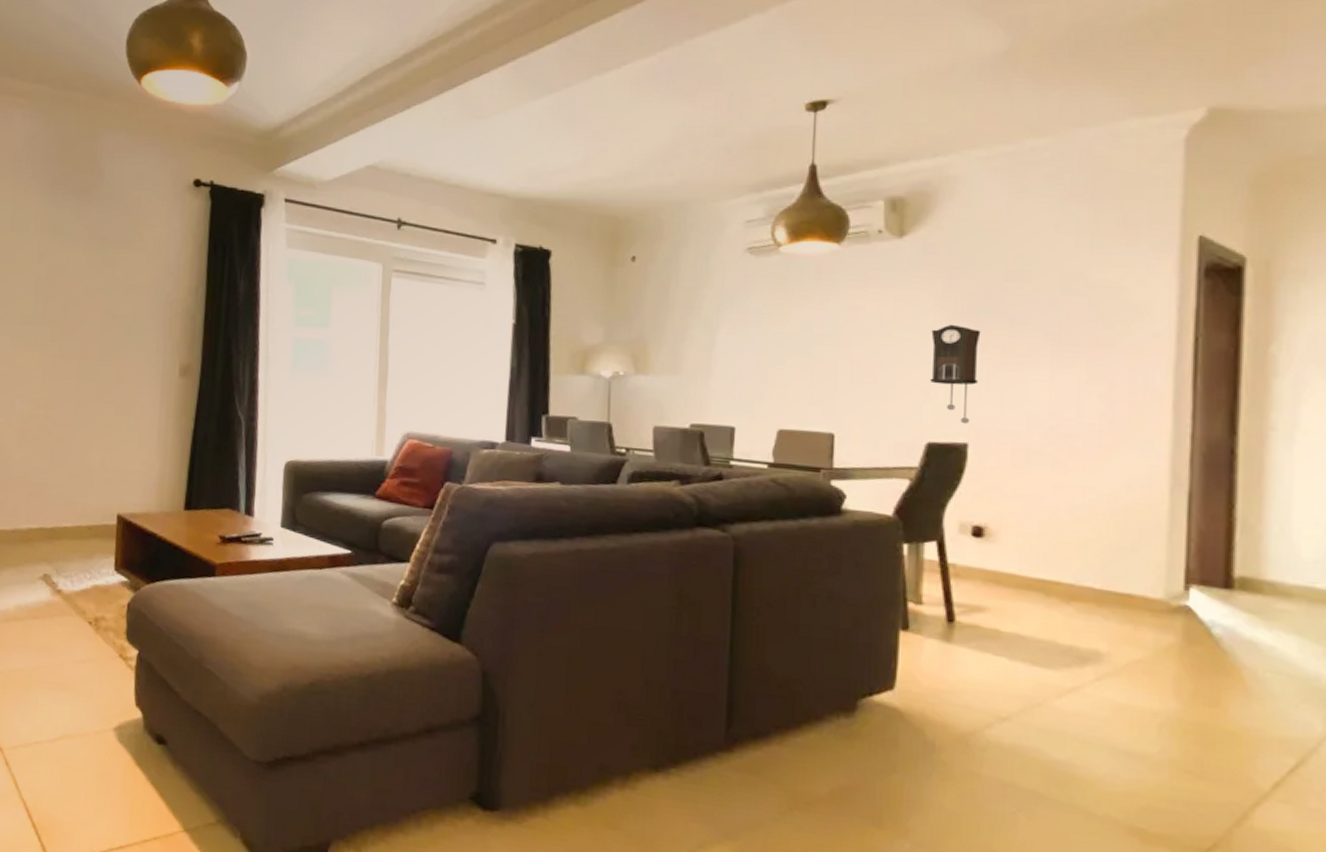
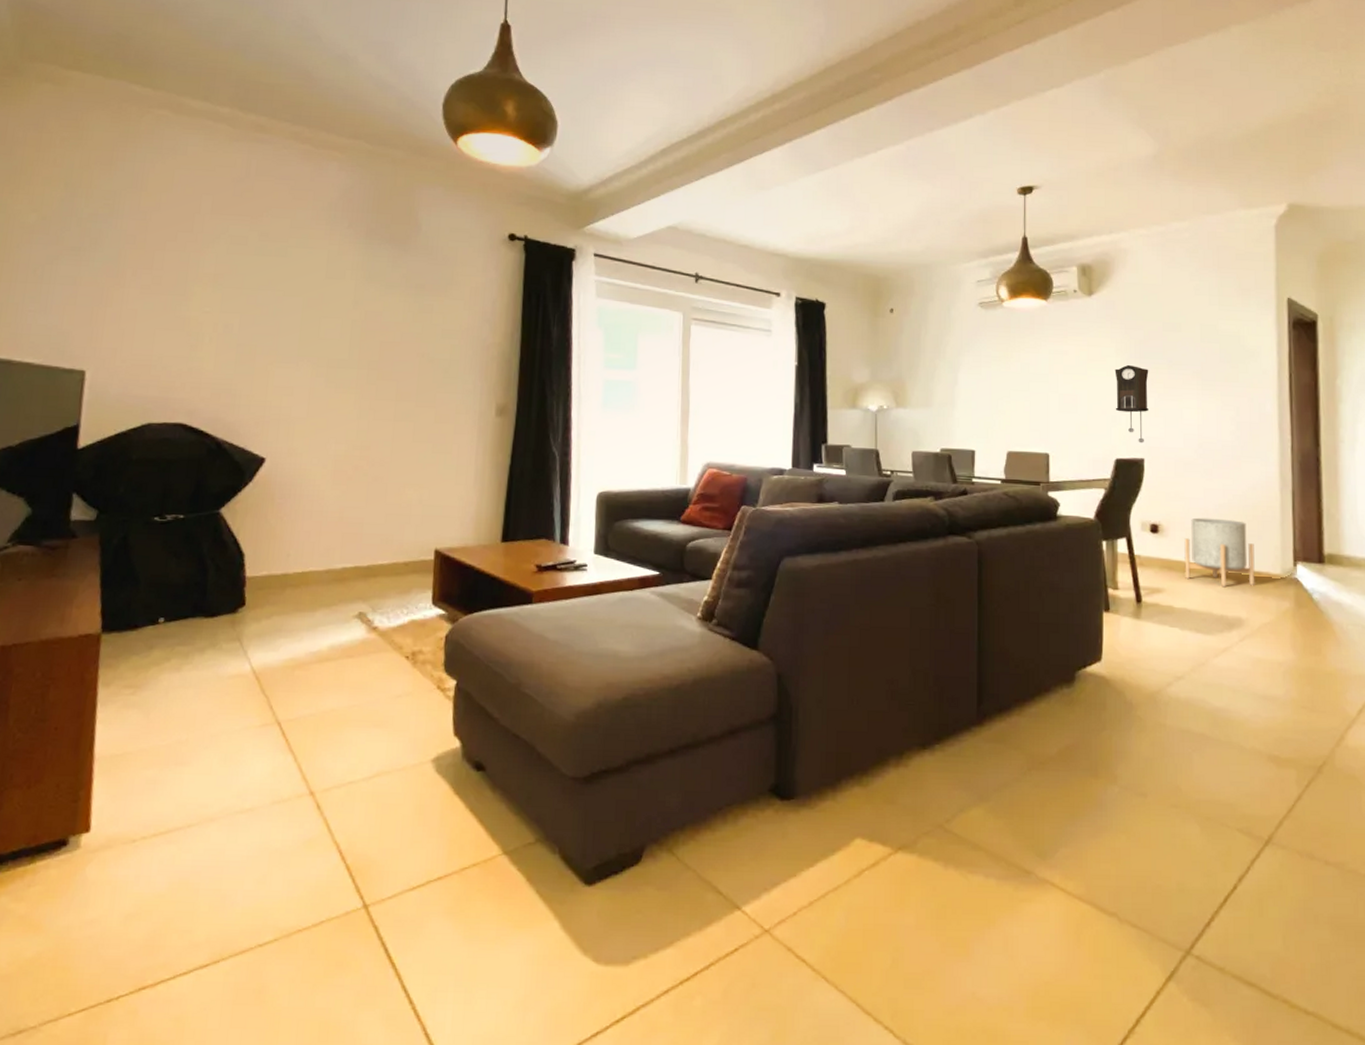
planter: none [1019,521,1125,612] -> present [1184,517,1255,588]

